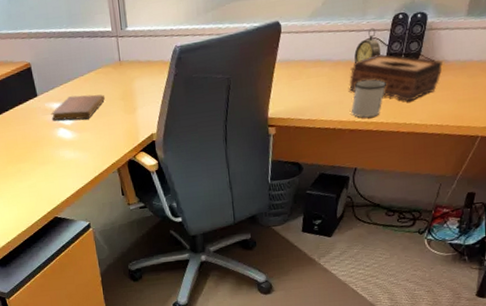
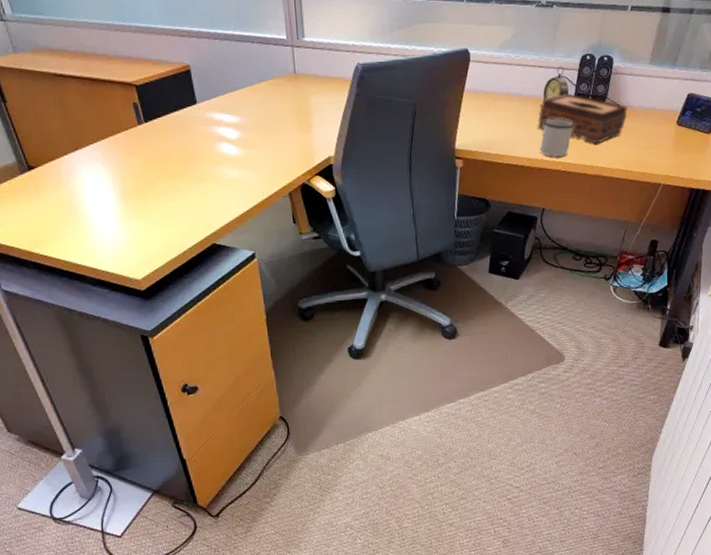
notebook: present [51,94,106,121] -> none [212,107,278,135]

